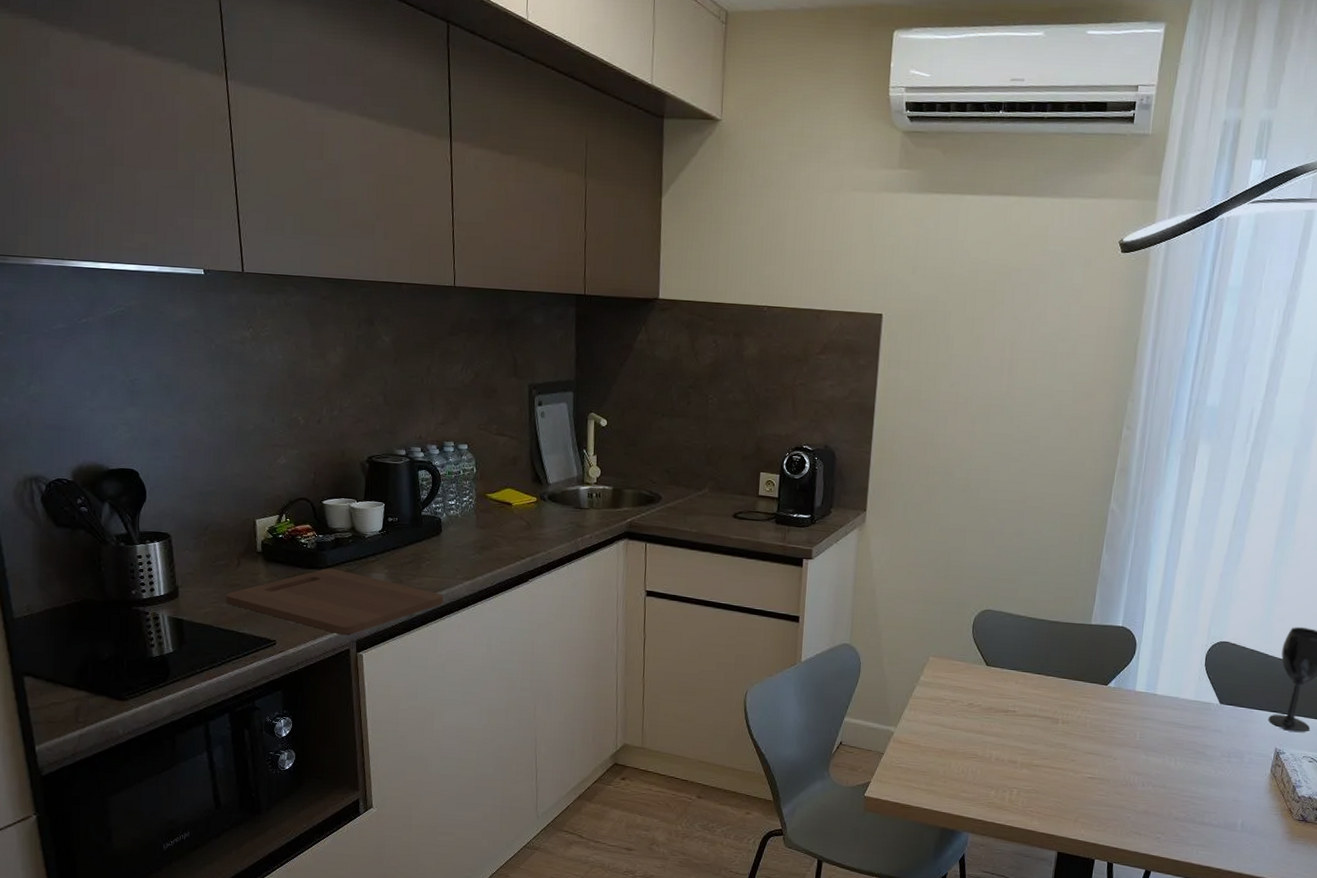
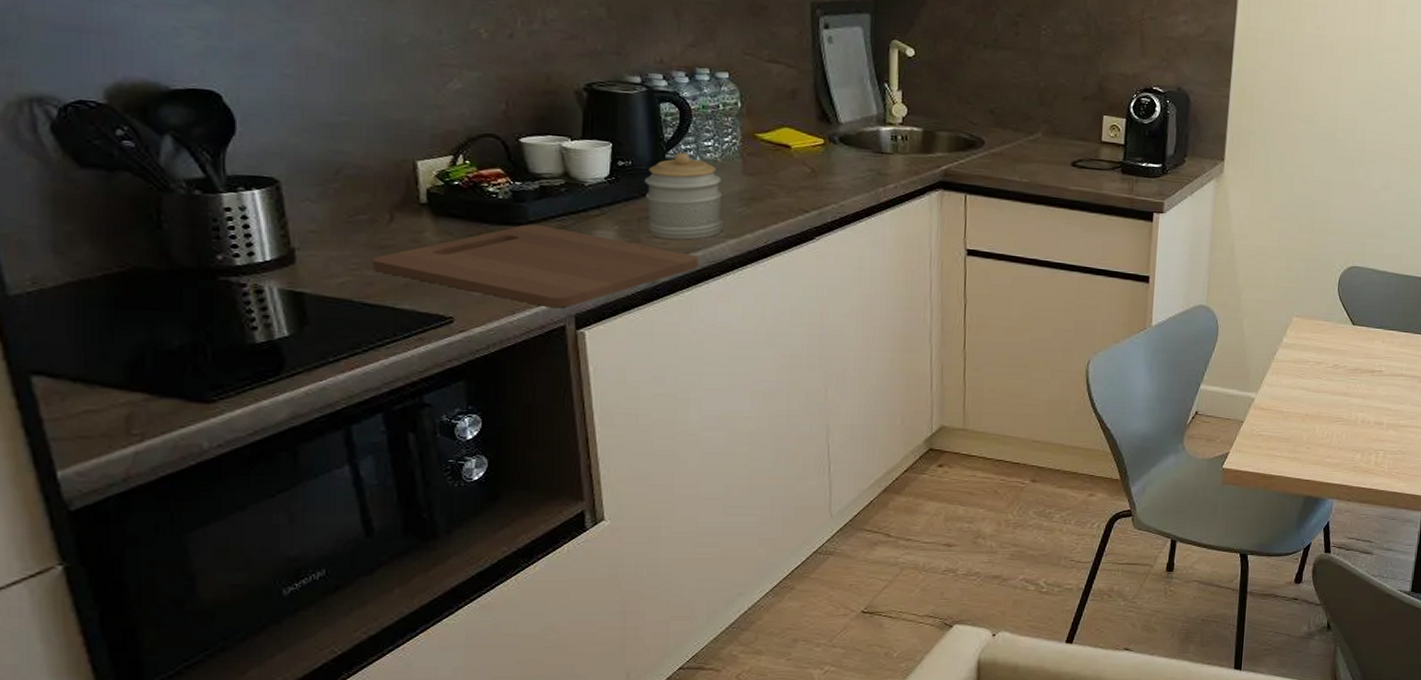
jar: none [406,509,462,582] -> present [644,152,724,241]

